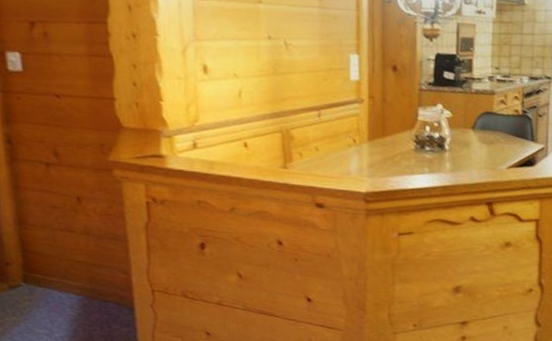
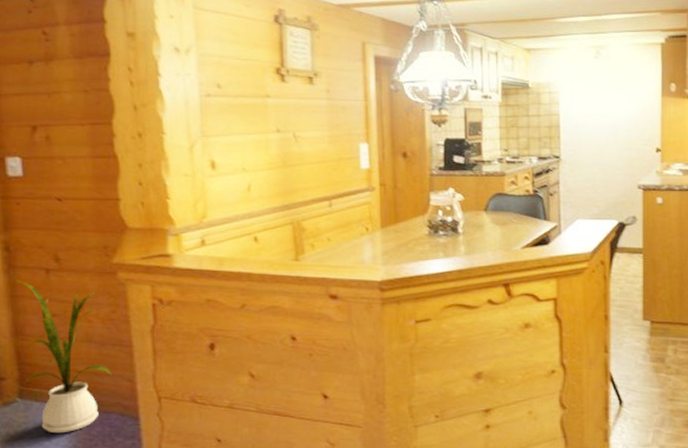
house plant: none [14,171,109,318] -> present [12,280,112,434]

